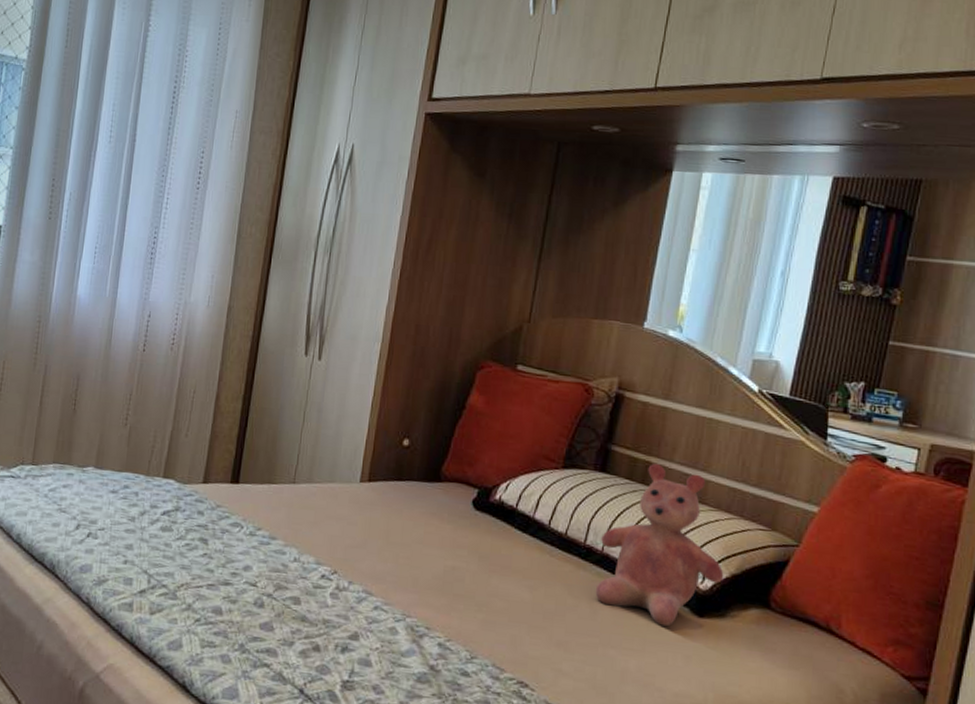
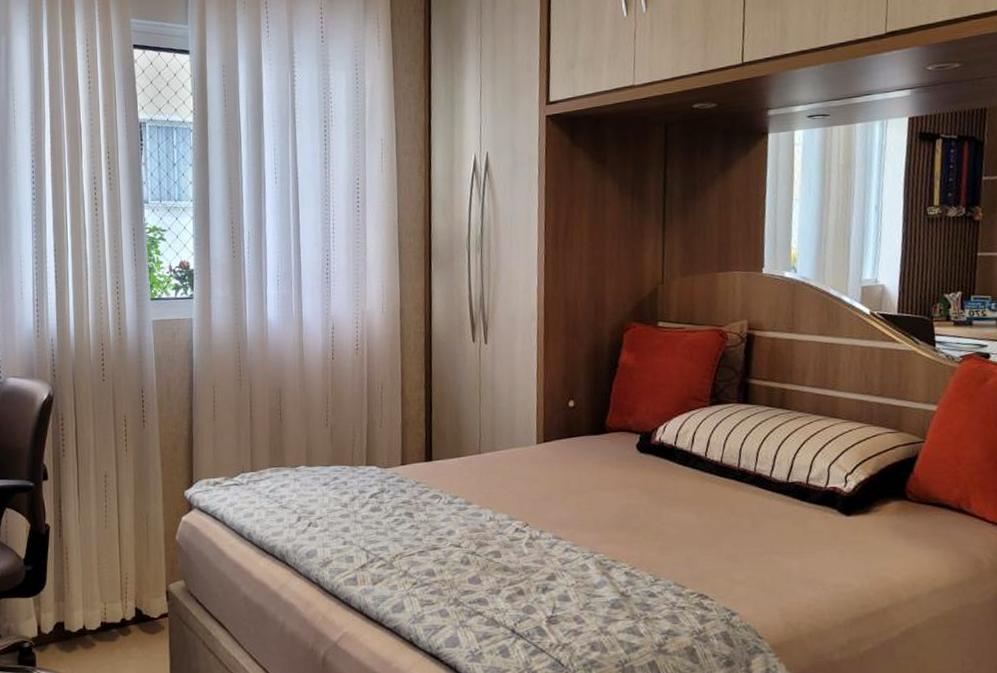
teddy bear: present [595,464,724,627] -> none [752,390,863,528]

